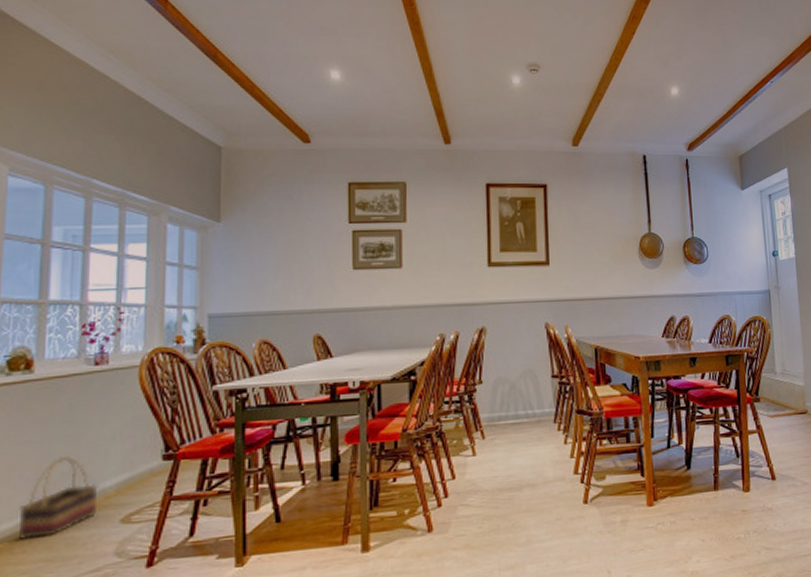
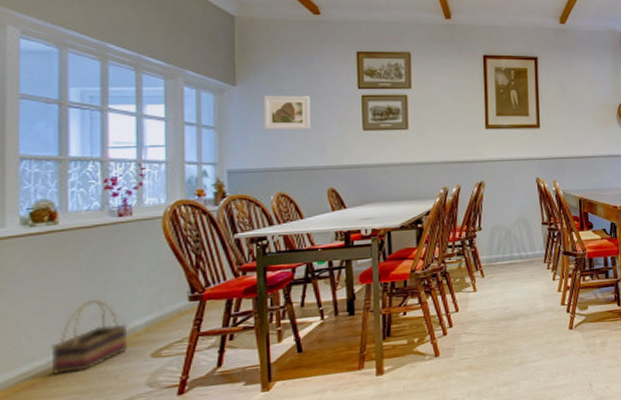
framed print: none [249,232,297,270] -> present [264,96,311,130]

